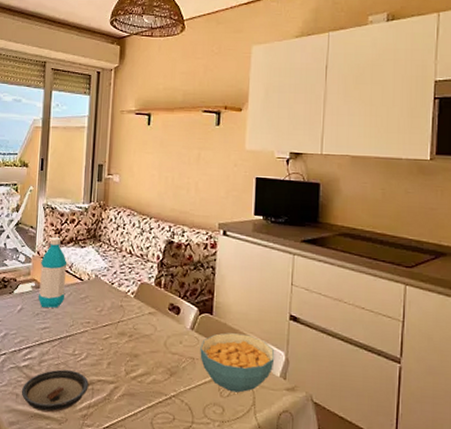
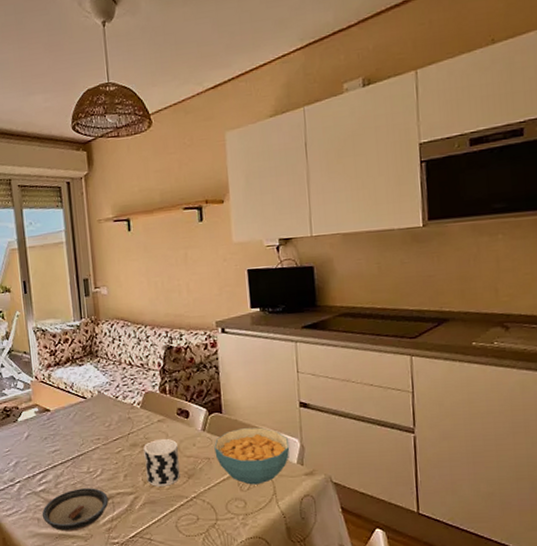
water bottle: present [39,237,67,308] -> none [40,358,70,432]
cup: none [129,331,164,380] -> present [143,438,180,487]

